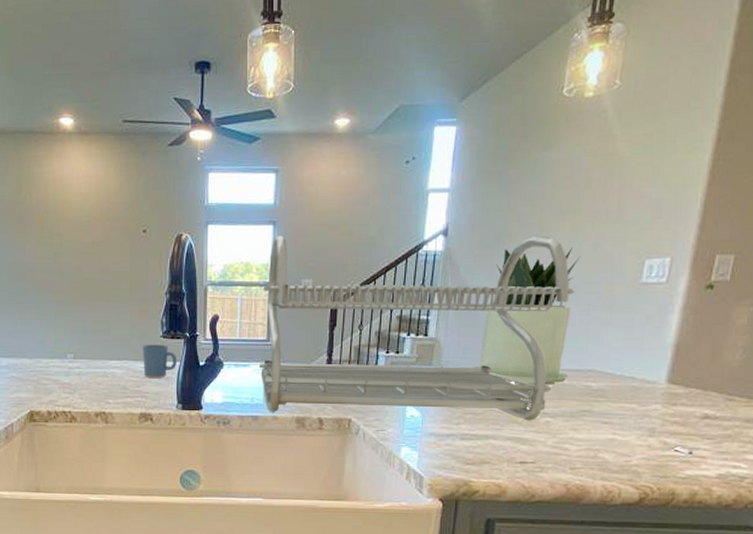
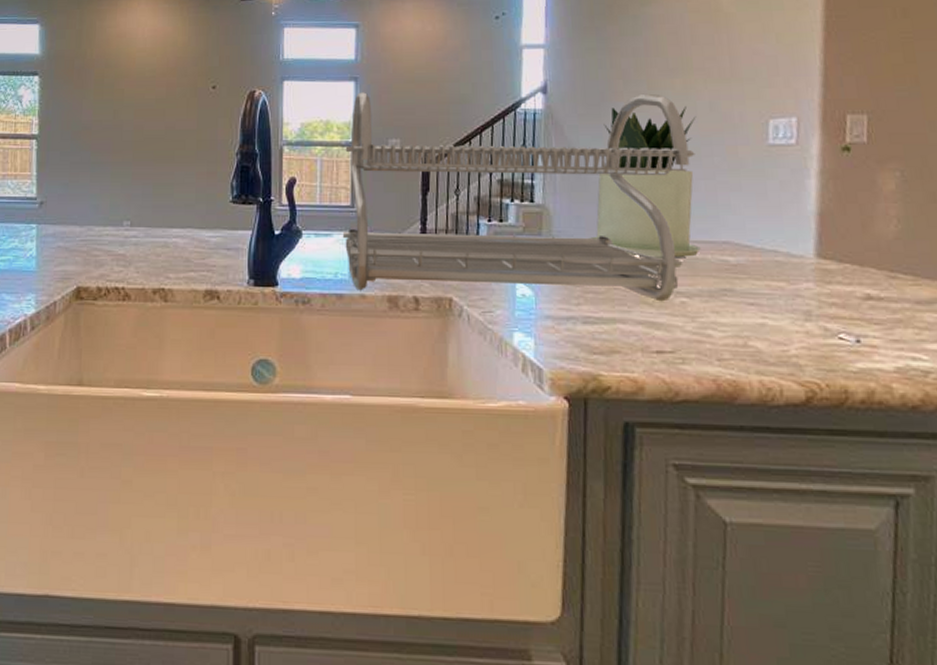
mug: present [143,345,176,378] -> none [209,211,248,248]

